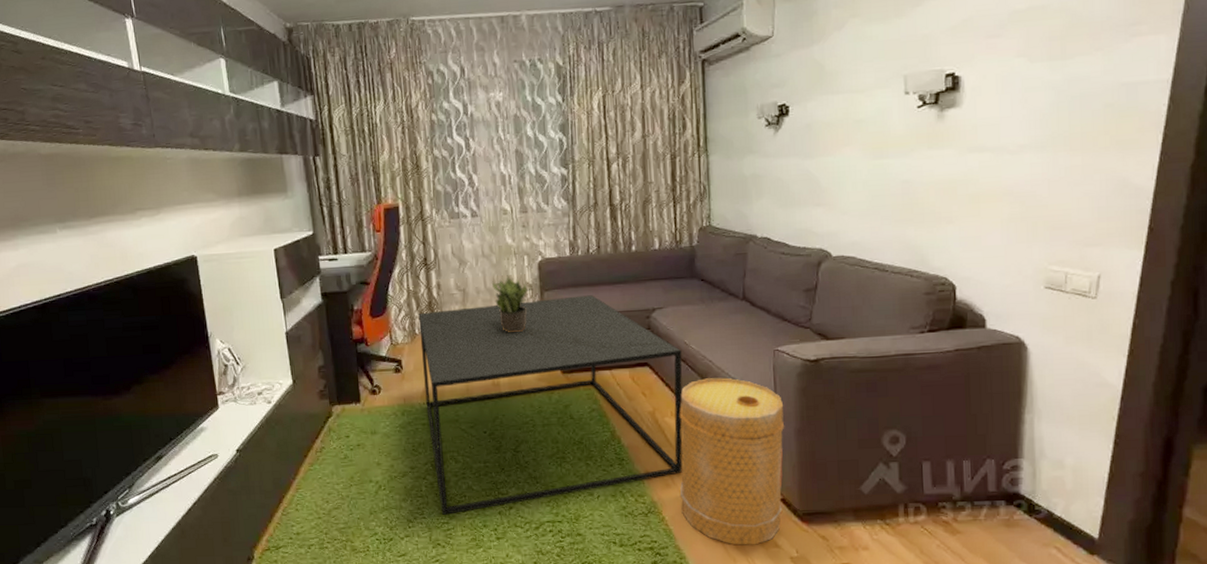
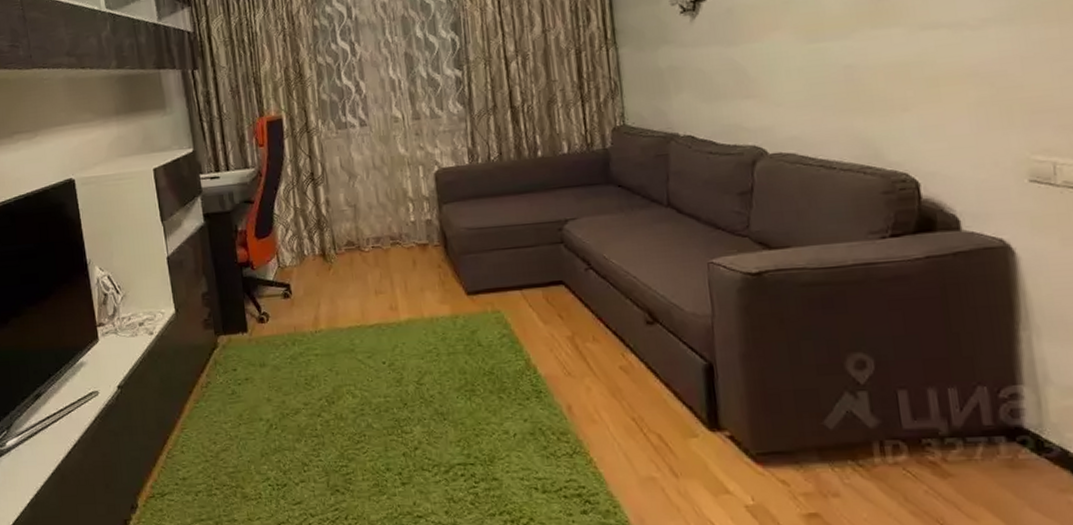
coffee table: present [418,295,683,515] -> none [307,207,610,457]
potted plant: present [492,275,534,333] -> none [385,188,431,251]
basket: present [679,377,785,545] -> none [602,295,732,492]

